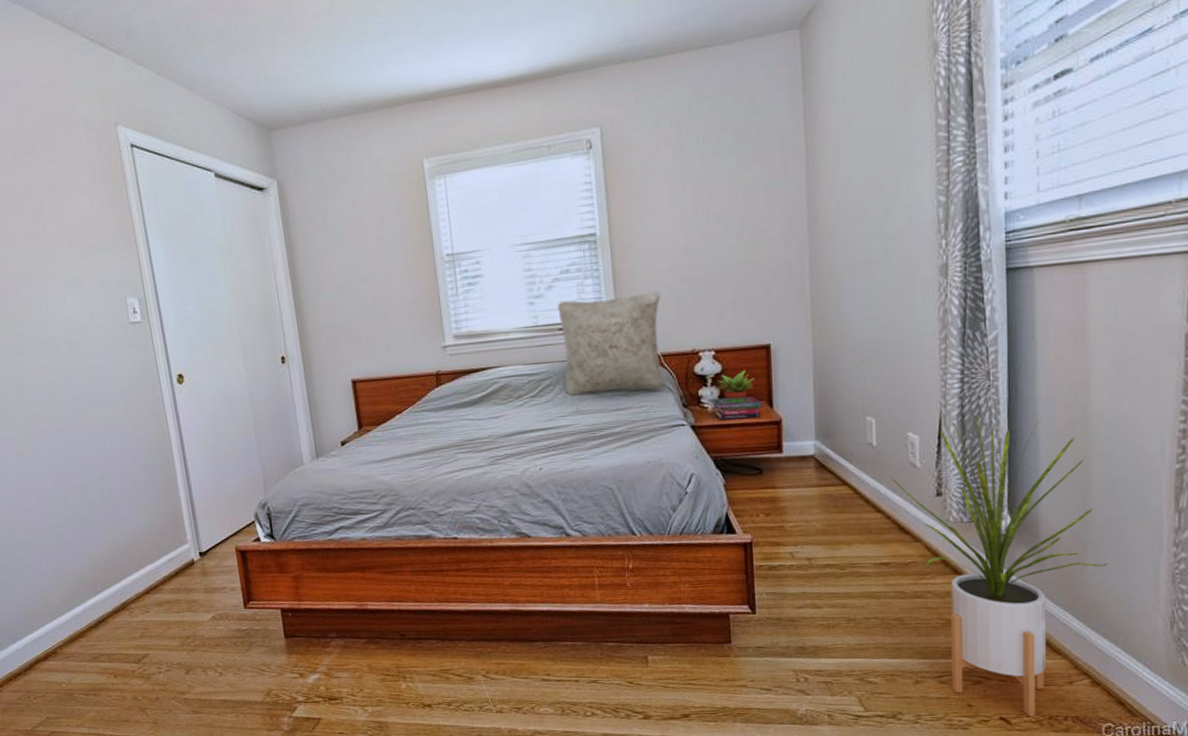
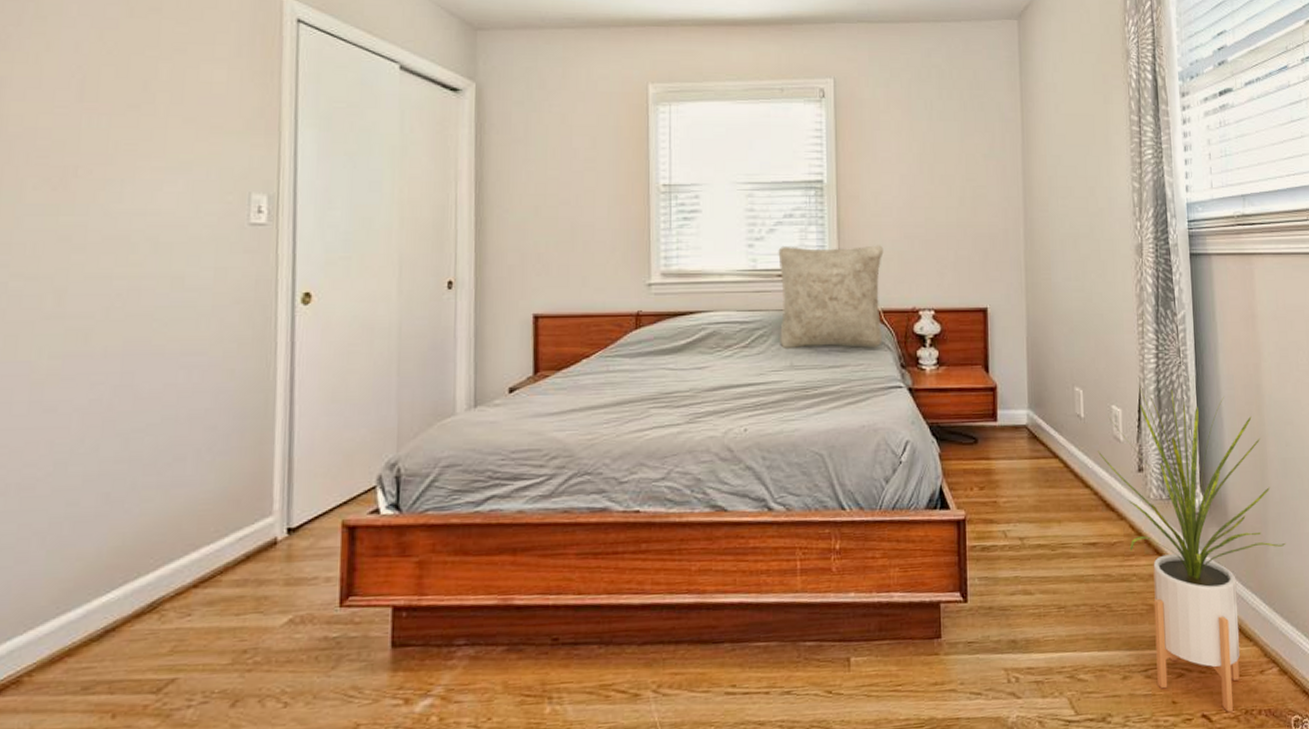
books: present [707,396,763,420] -> none [925,359,979,385]
succulent plant: present [717,369,754,399] -> none [936,331,972,361]

